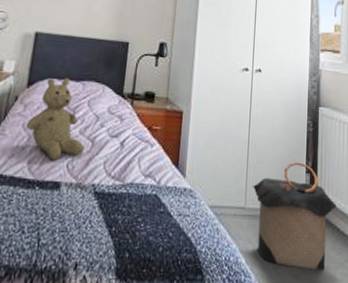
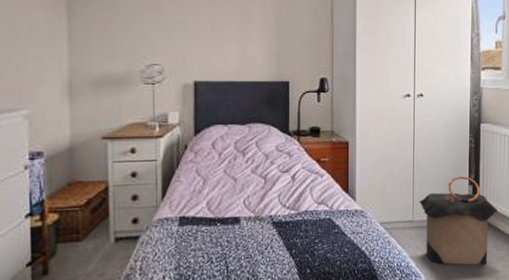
teddy bear: present [26,78,84,161] -> none [200,123,257,199]

